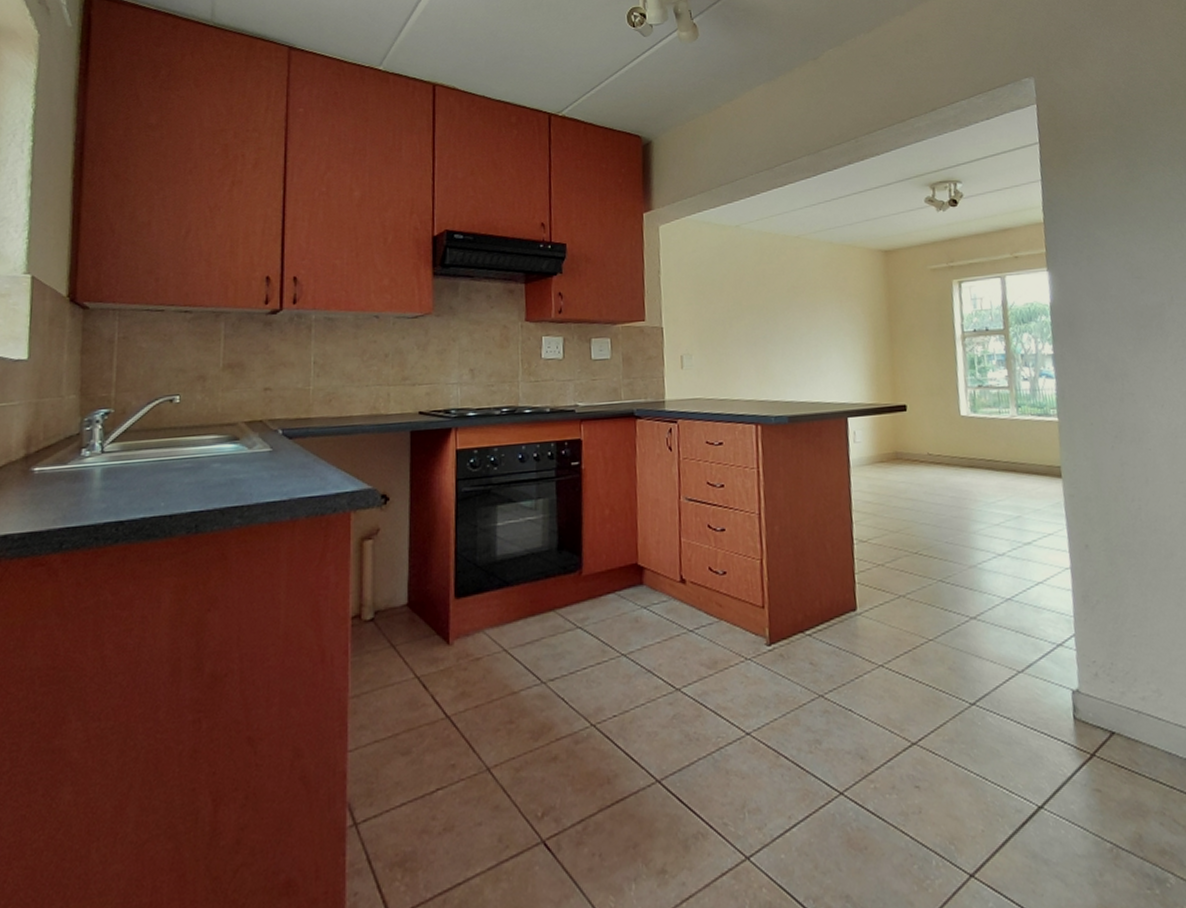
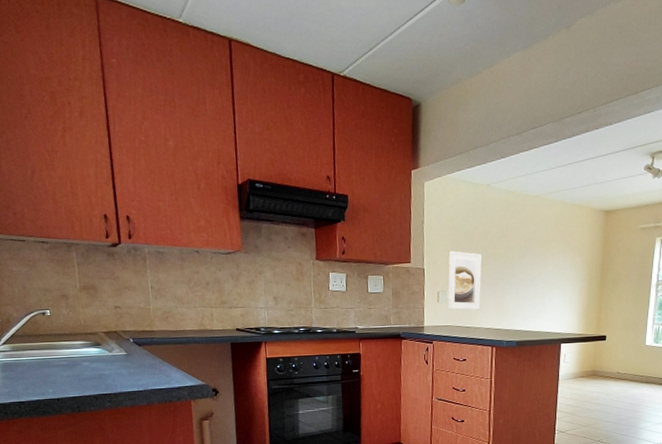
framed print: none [693,304,737,378] -> present [447,250,482,310]

